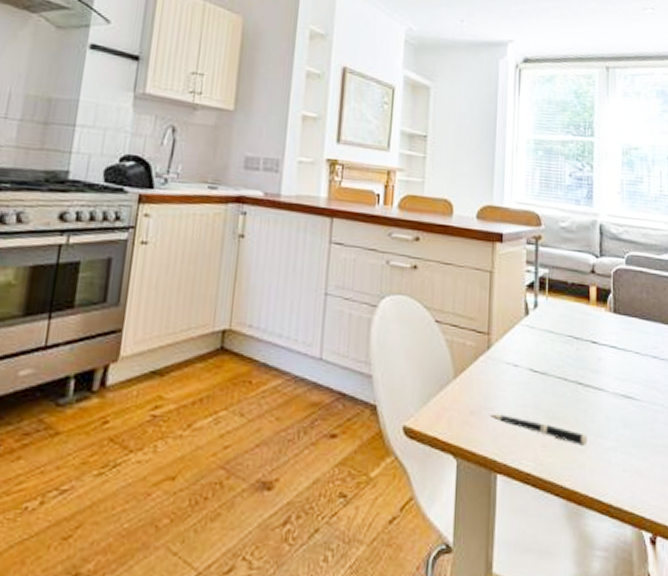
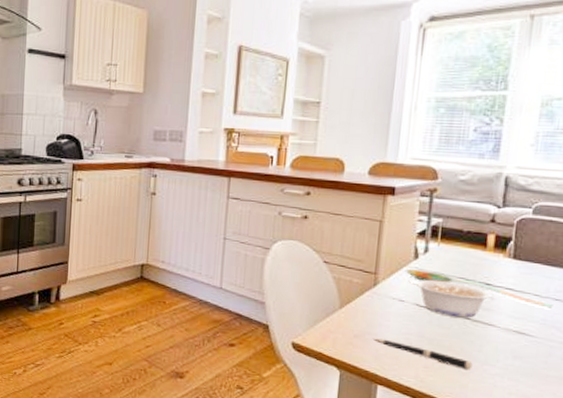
spoon: none [517,327,652,367] -> present [405,269,553,309]
legume: none [522,340,599,381] -> present [409,280,492,317]

